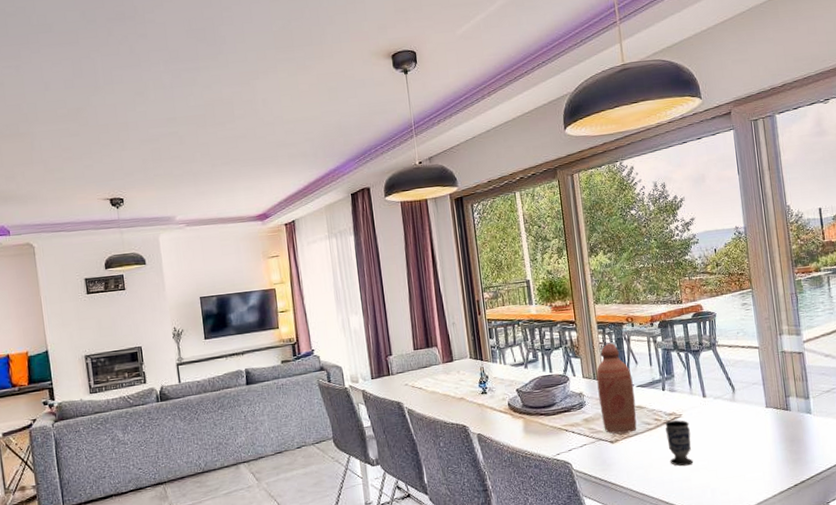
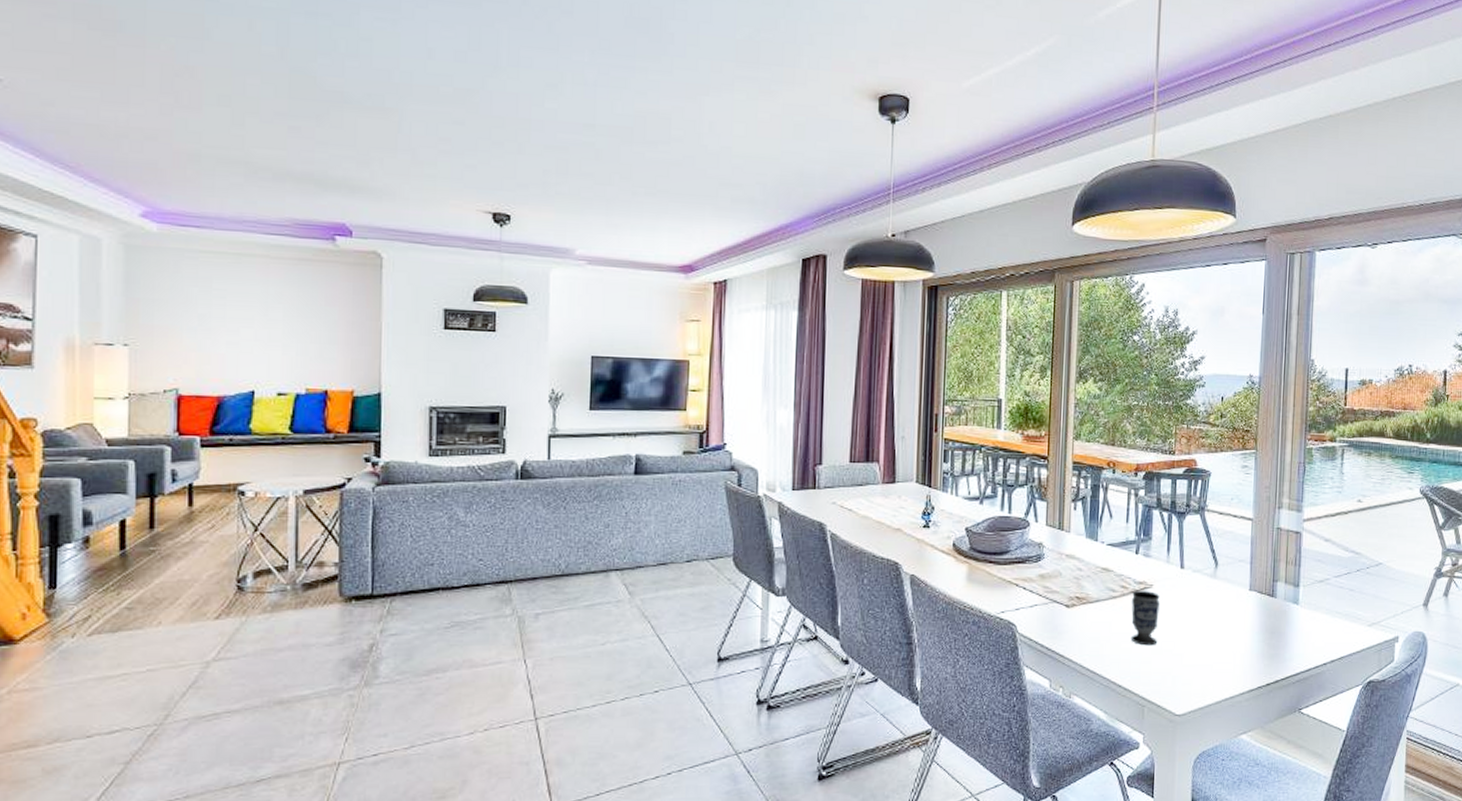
bottle: present [596,342,637,434] -> none [1060,488,1103,598]

